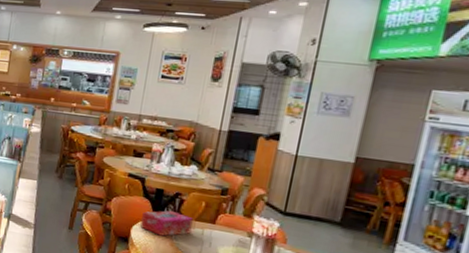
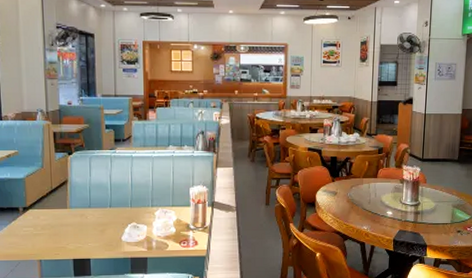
tissue box: present [140,210,194,237] -> none [323,173,361,196]

